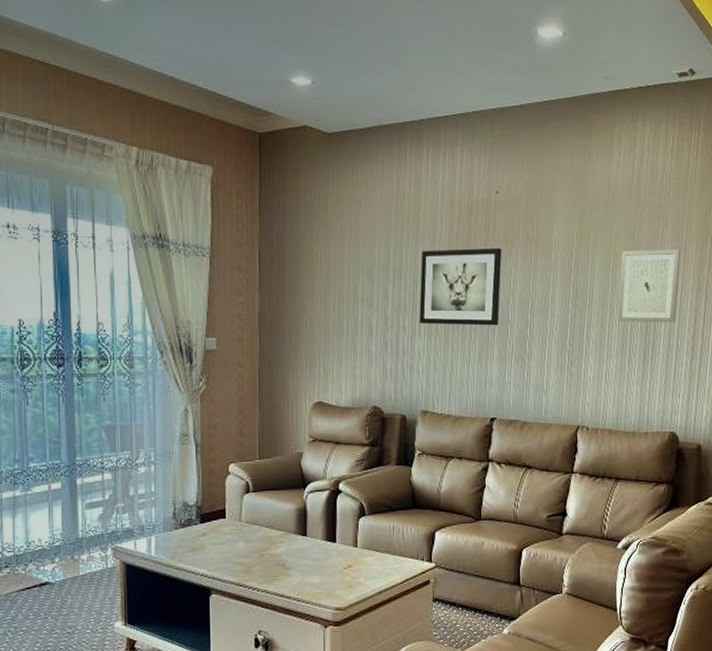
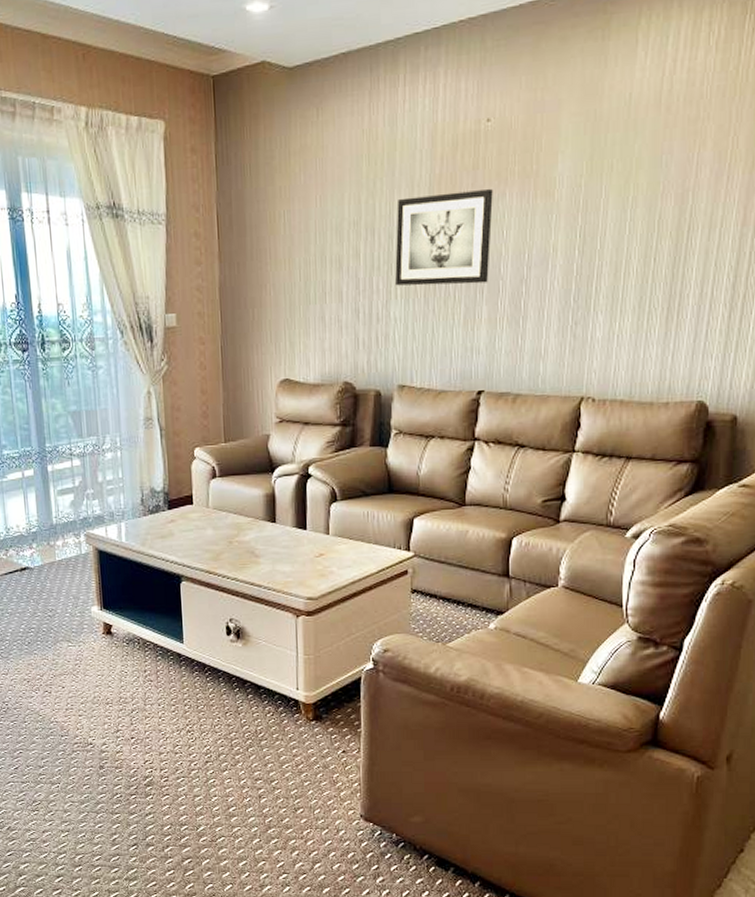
wall art: present [617,249,681,323] -> none [636,172,723,270]

